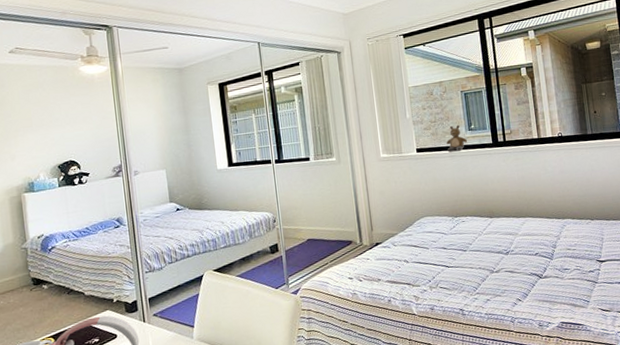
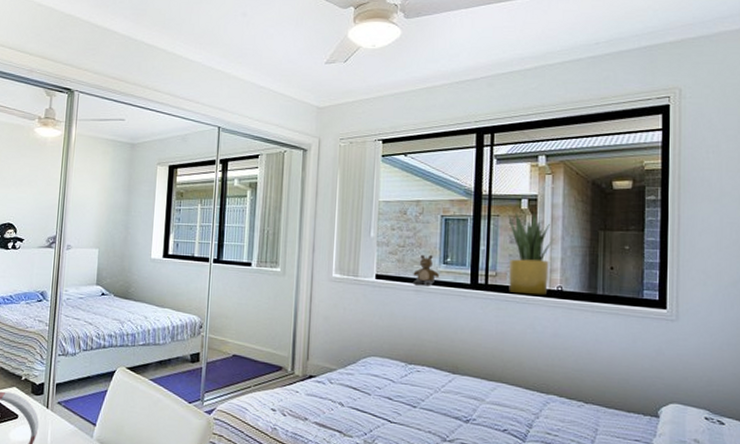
planter: none [513,77,552,145] -> present [508,211,558,296]

